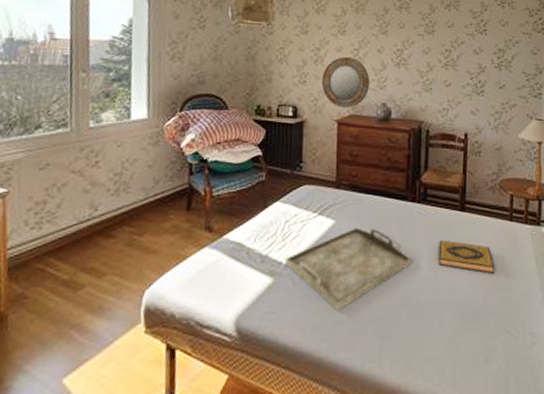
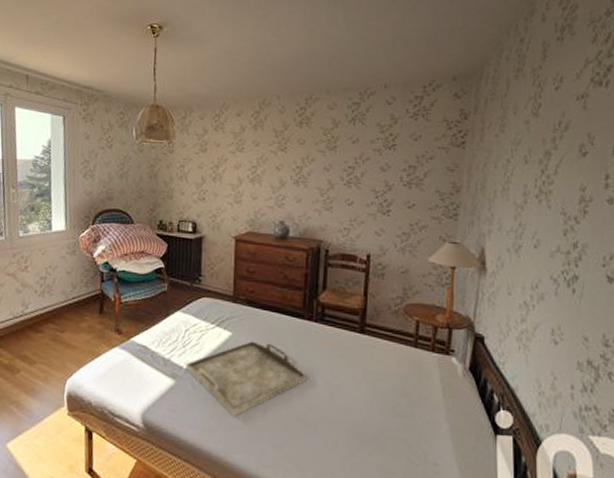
home mirror: present [321,56,370,108] -> none [219,174,268,225]
hardback book: present [439,240,495,274] -> none [335,360,396,399]

